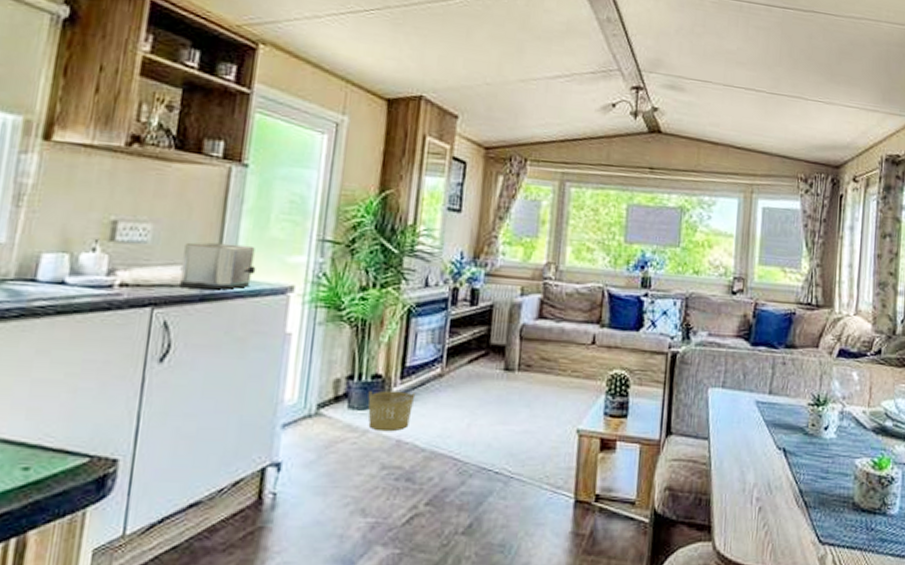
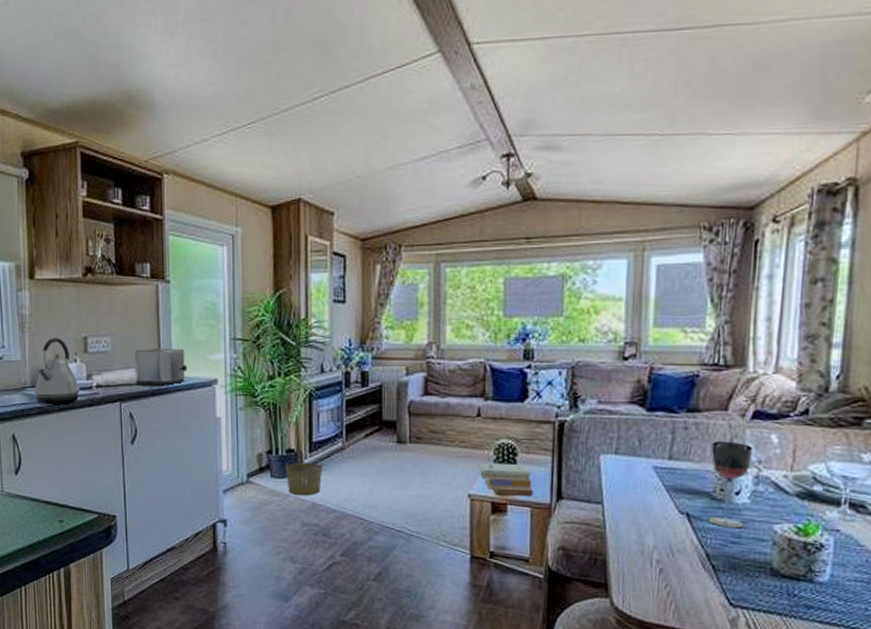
kettle: none [18,218,95,307] -> present [34,338,81,406]
books: none [590,394,643,432] -> present [479,462,533,496]
wineglass: none [801,376,839,464] -> present [708,440,754,529]

